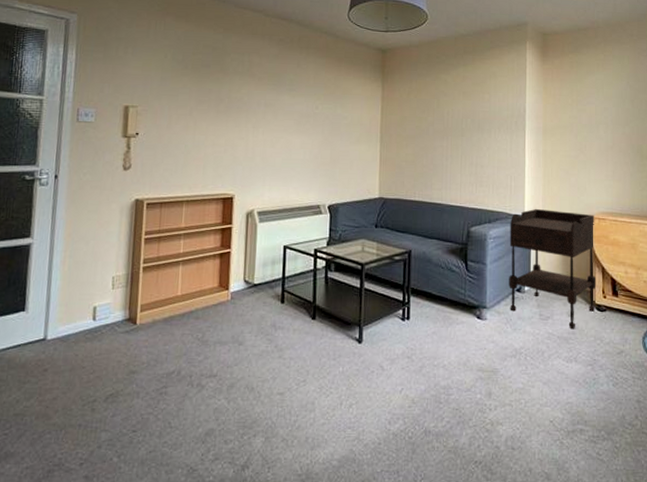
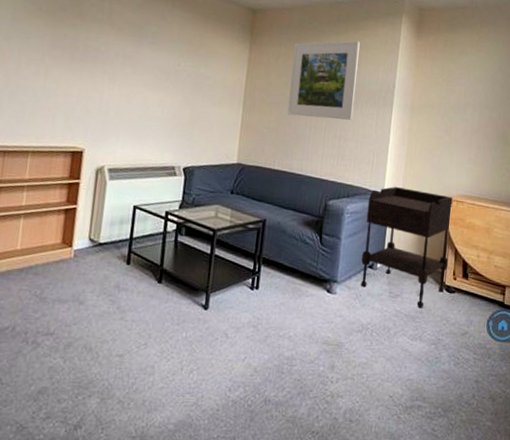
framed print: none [423,70,488,148] -> present [287,40,360,120]

